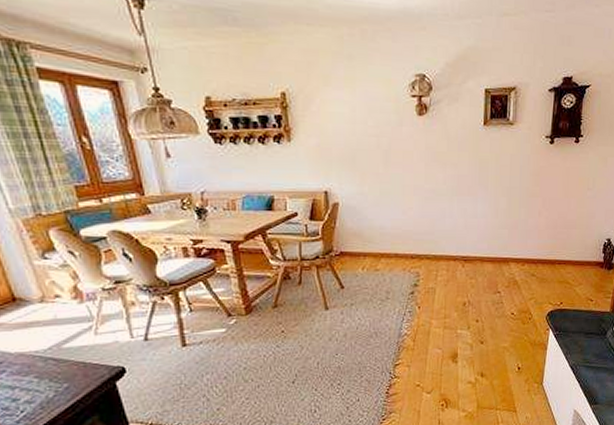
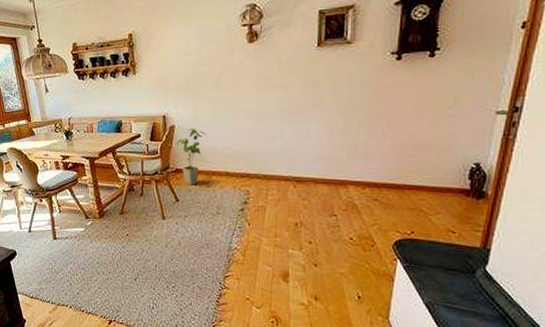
house plant: none [340,207,375,270] -> present [176,129,207,185]

